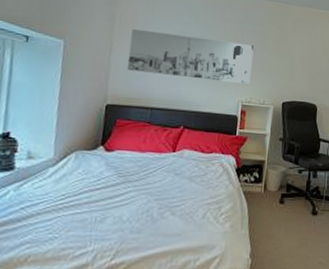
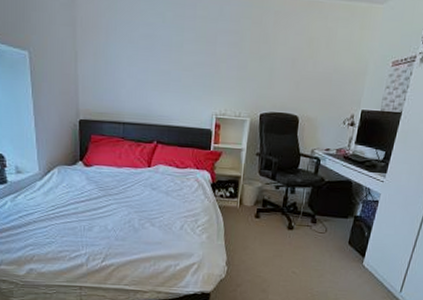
wall art: present [127,29,254,84] -> none [94,35,229,94]

